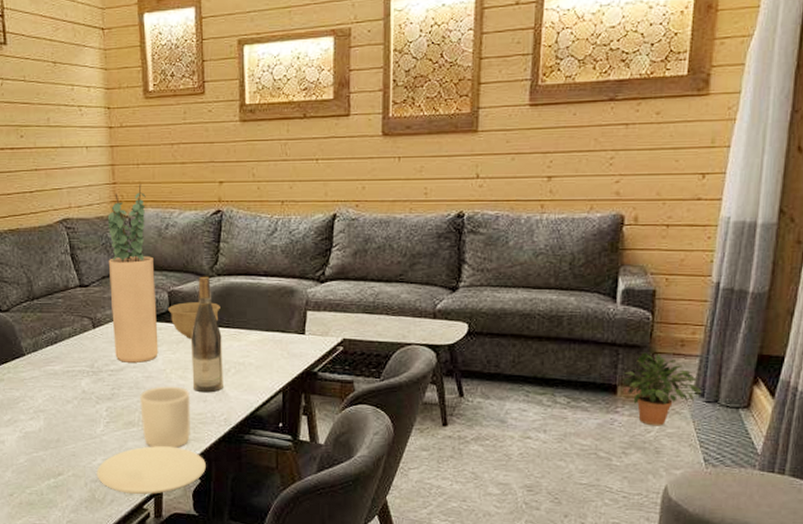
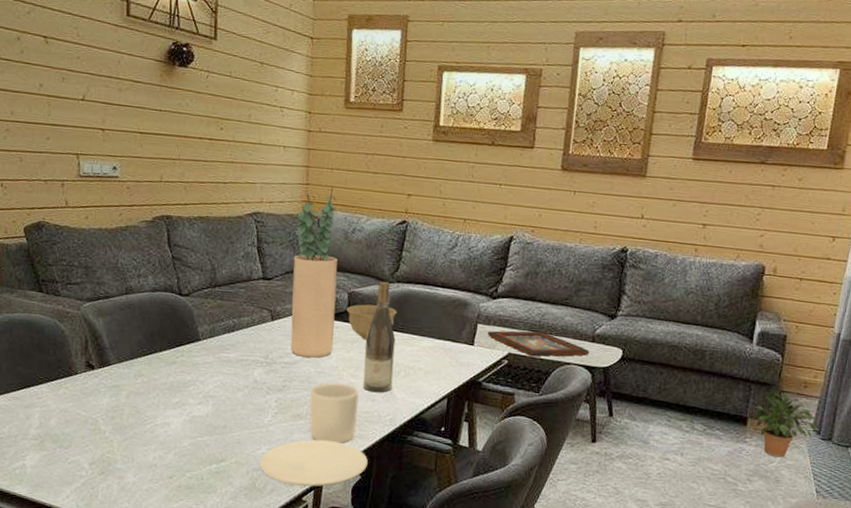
decorative tray: none [318,312,432,340] -> present [487,330,590,357]

